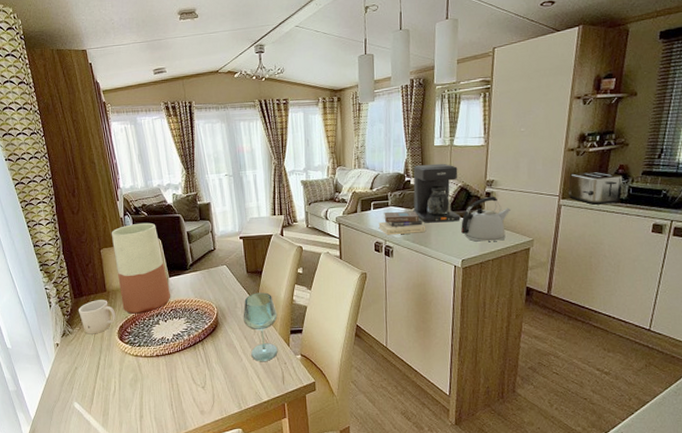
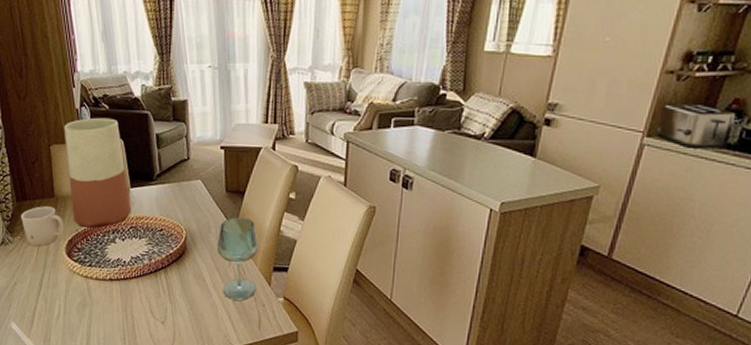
books: present [378,211,426,236] -> none [398,133,460,164]
coffee maker: present [413,163,461,223] -> none [445,74,512,153]
kettle: present [461,196,511,242] -> none [505,124,575,184]

